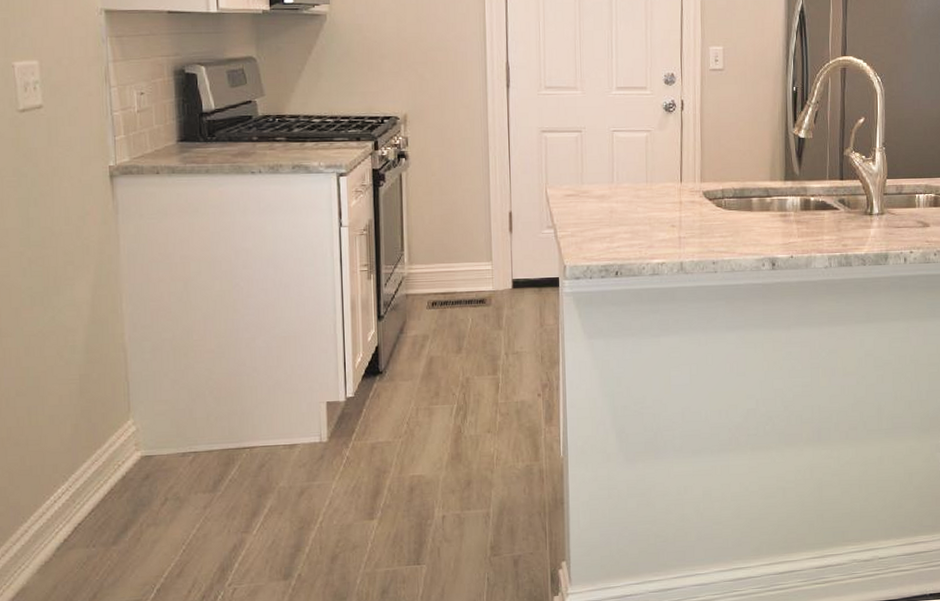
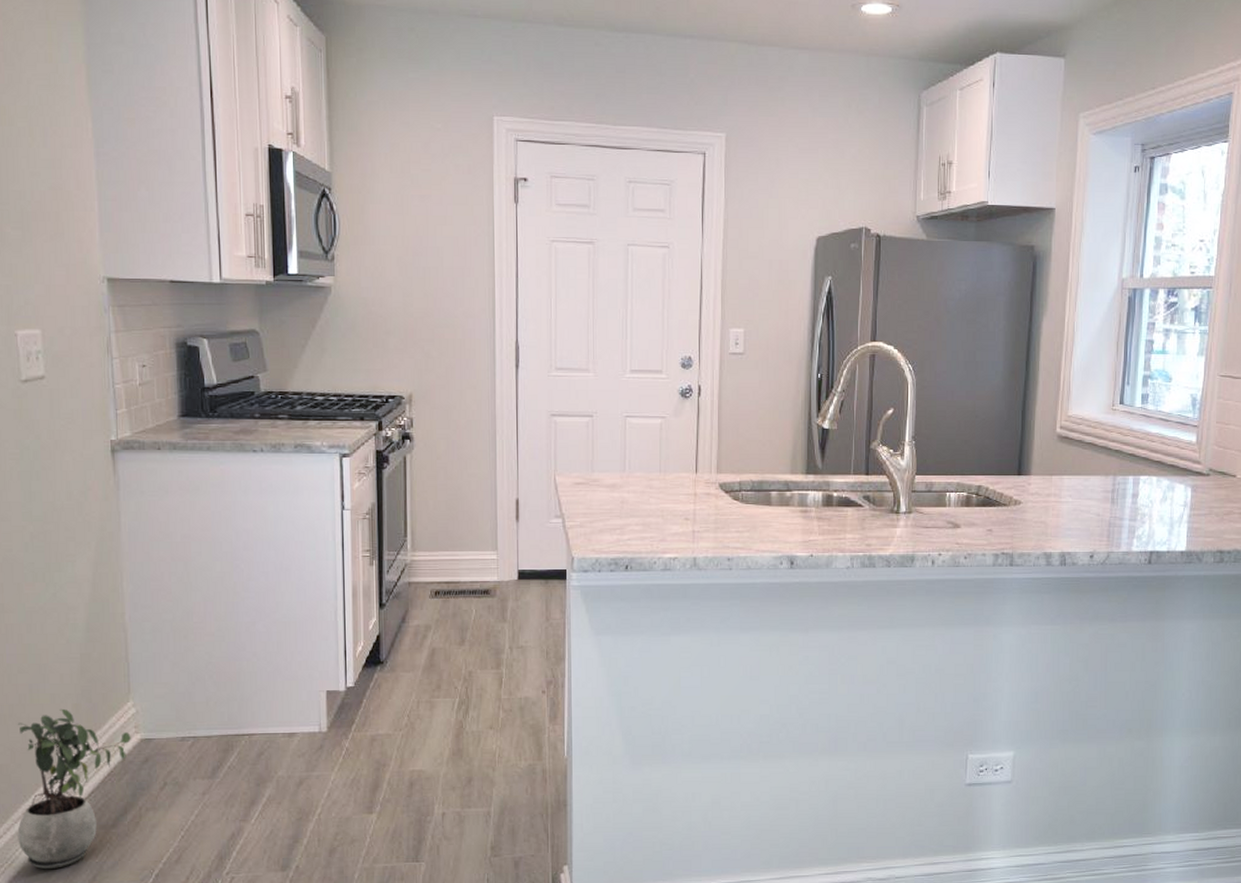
potted plant: none [16,429,131,590] -> present [17,708,131,870]

